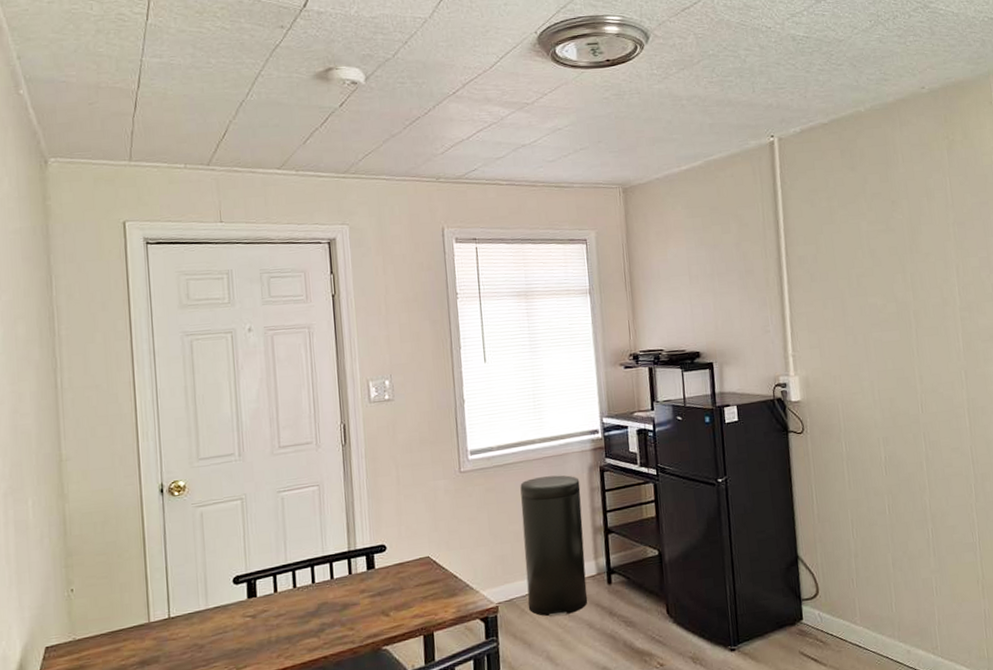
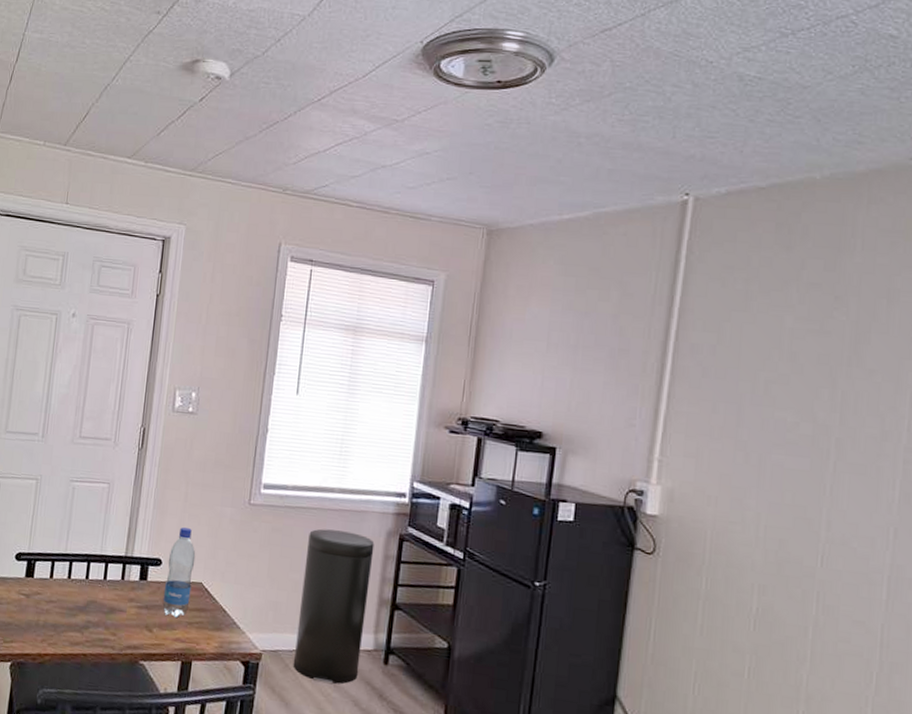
bottle: none [391,508,421,597] -> present [162,527,196,618]

